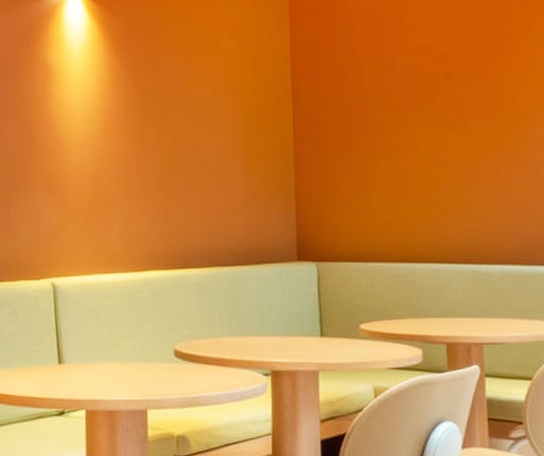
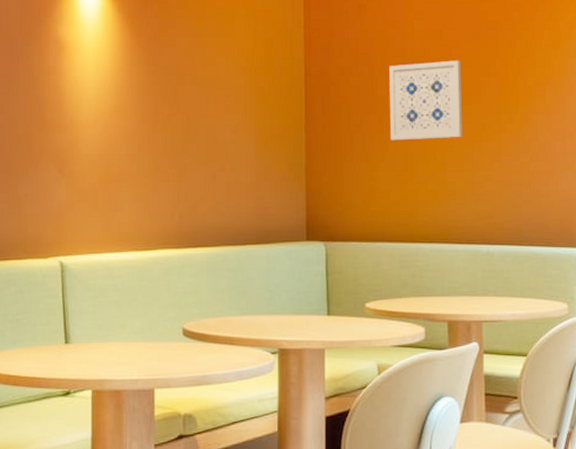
wall art: none [379,75,458,158] -> present [389,60,463,140]

